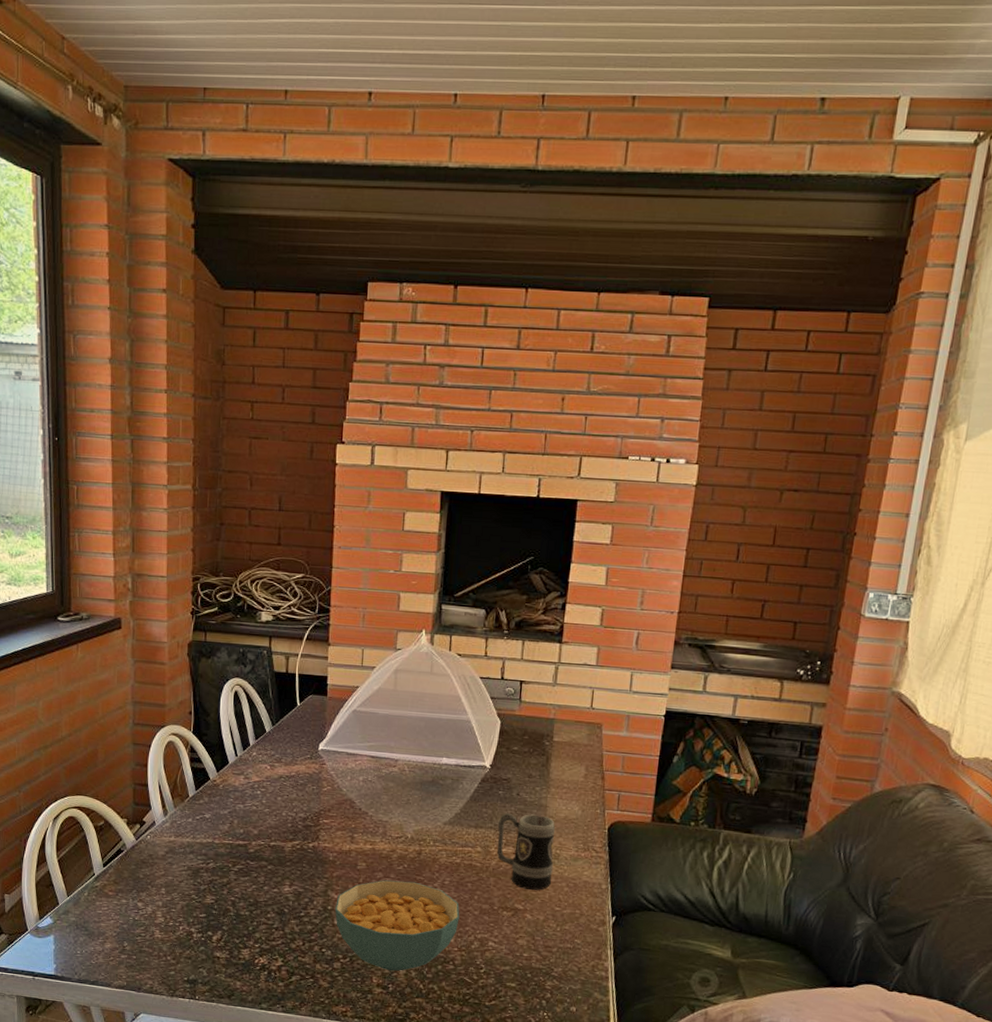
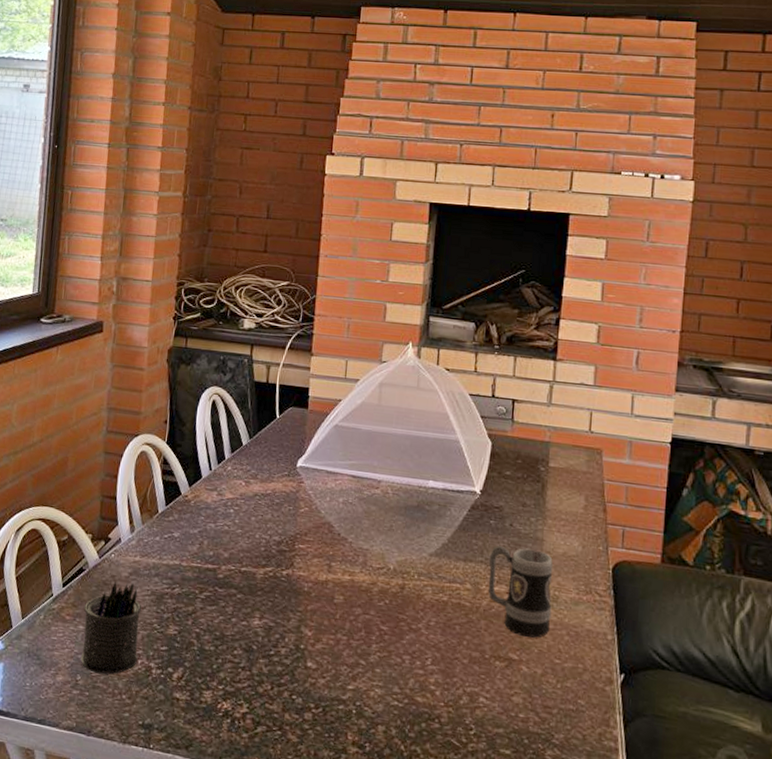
pen holder: none [125,860,180,940] -> present [80,582,142,675]
cereal bowl: present [335,880,460,971] -> none [308,617,447,727]

